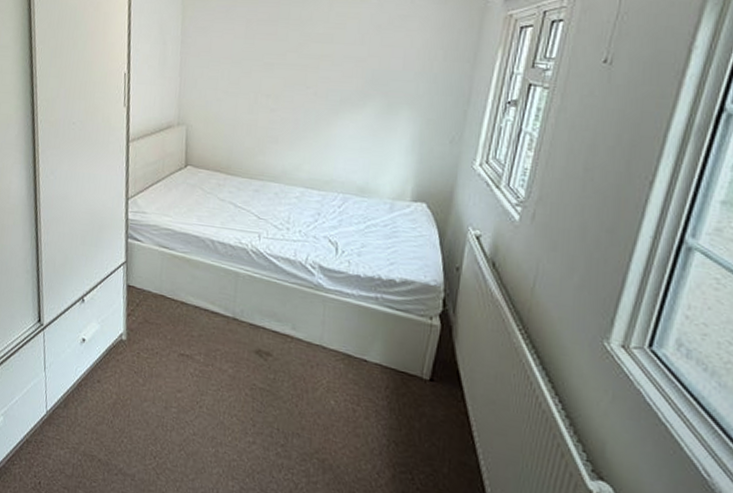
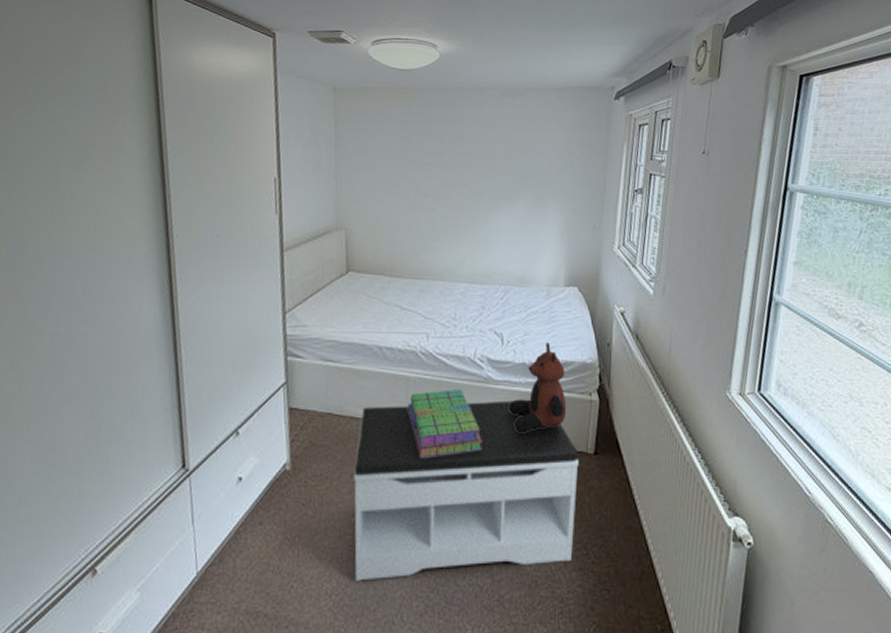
bench: none [177,294,412,482] -> present [353,400,579,581]
stack of books: none [235,289,308,355] -> present [407,390,482,459]
teddy bear: none [337,258,404,345] -> present [508,343,567,432]

